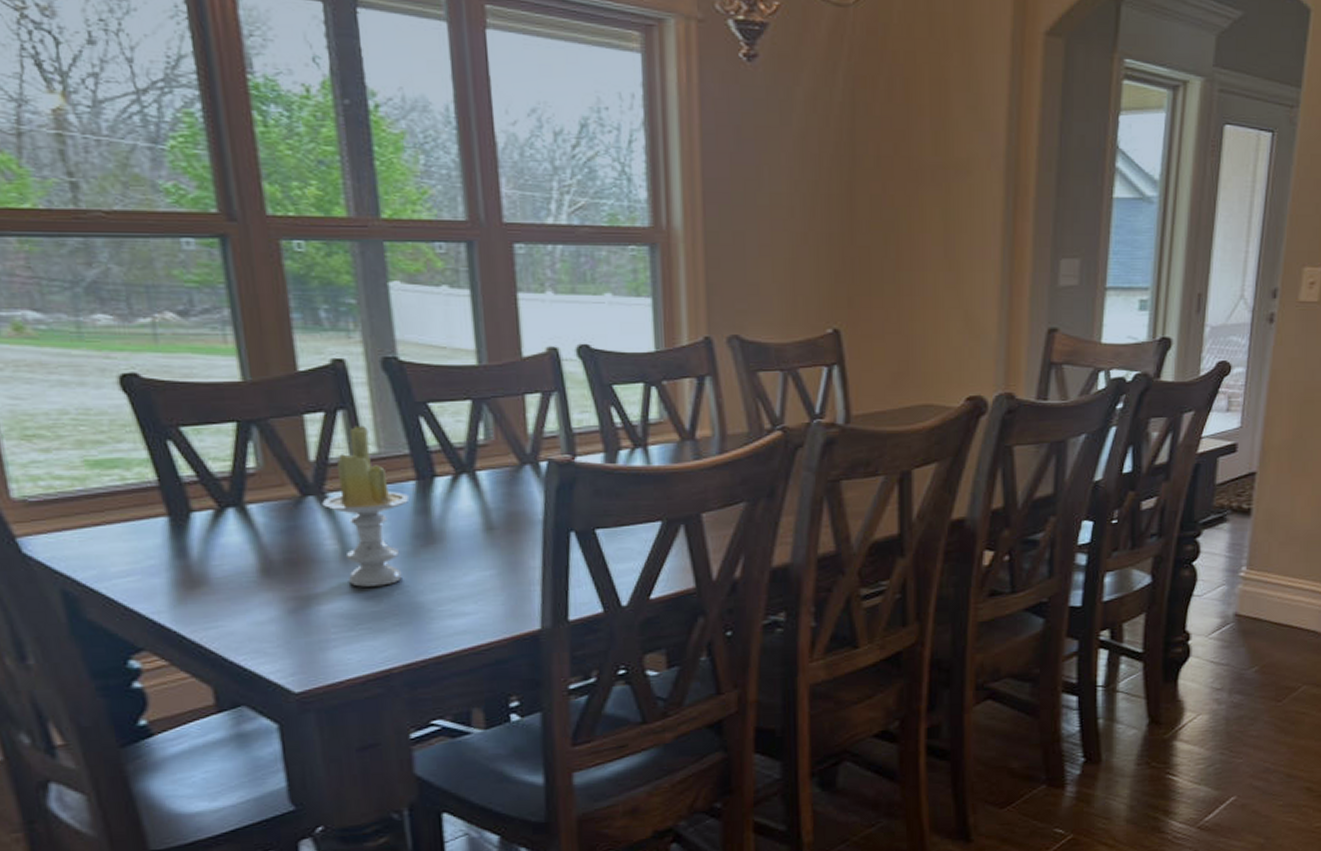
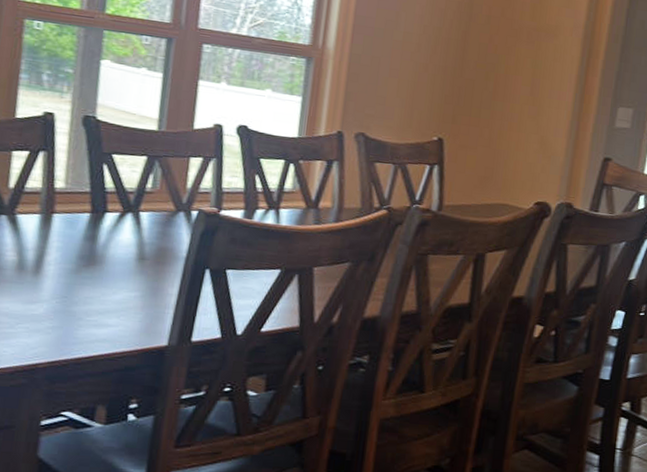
candle: present [322,425,410,587] -> none [11,165,83,295]

